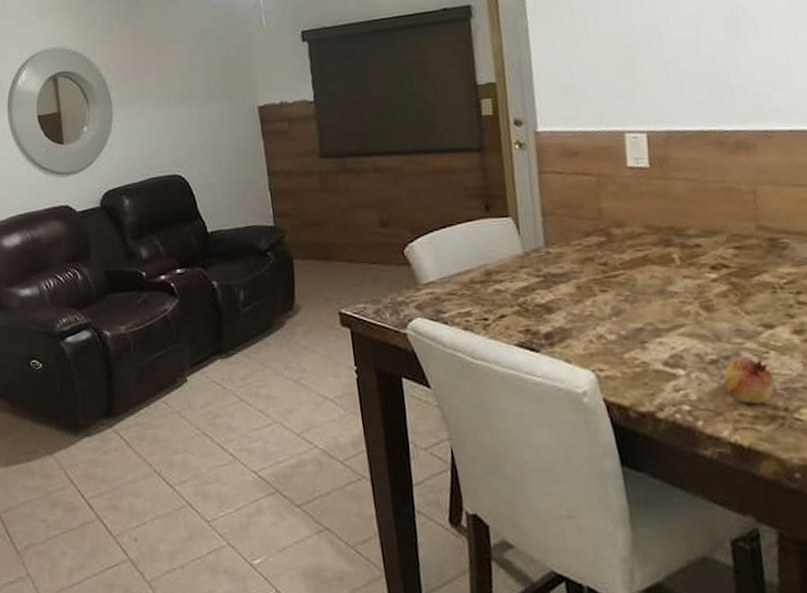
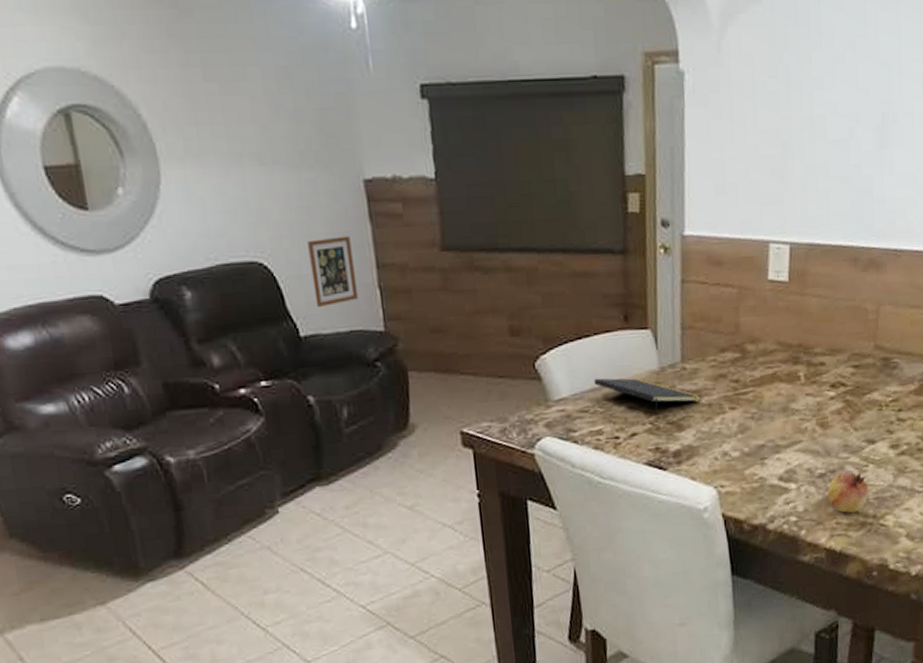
picture frame: none [215,150,254,208] -> present [307,236,359,307]
notepad: none [460,263,570,297] -> present [594,378,702,415]

